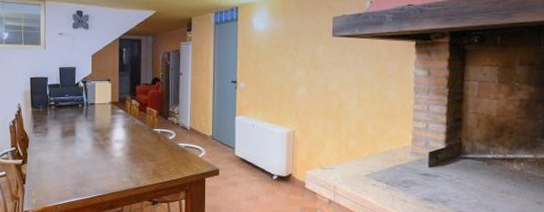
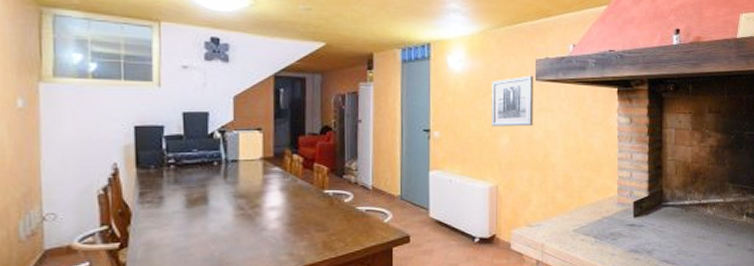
wall art: none [290,31,330,79] -> present [491,75,533,127]

